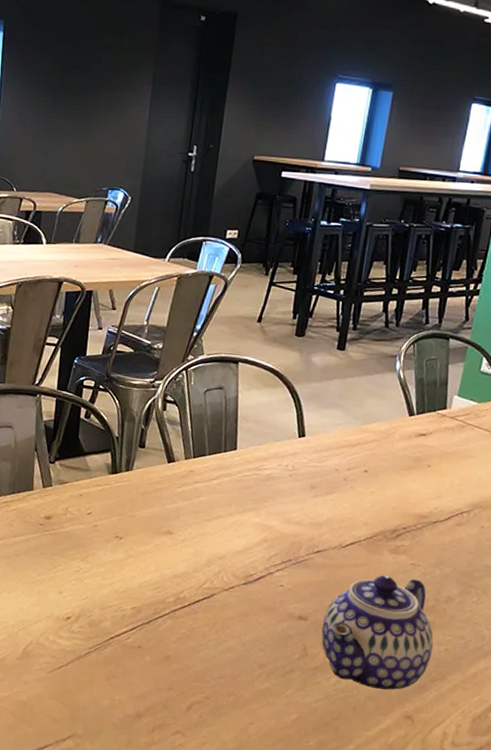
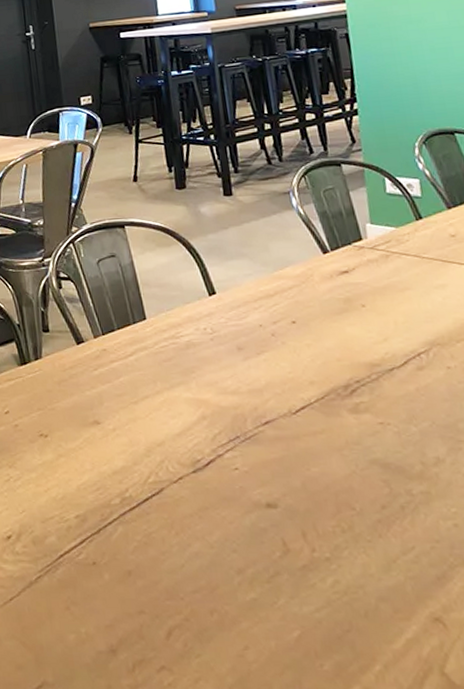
teapot: present [321,575,434,690] -> none [296,441,441,586]

